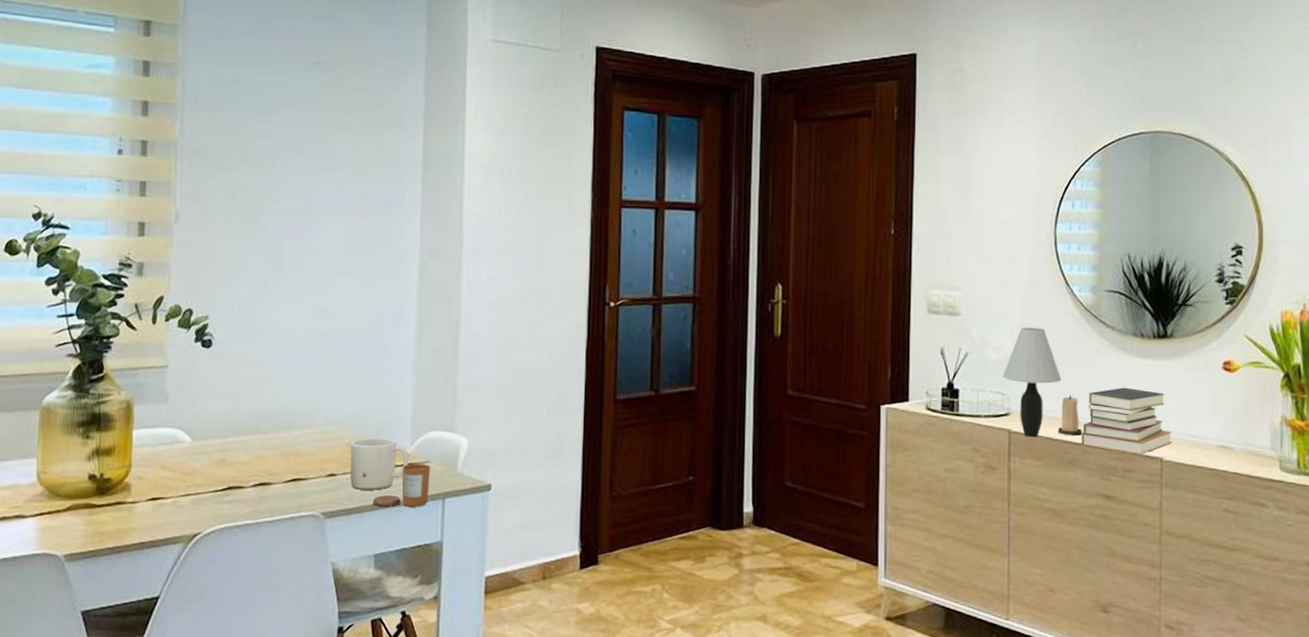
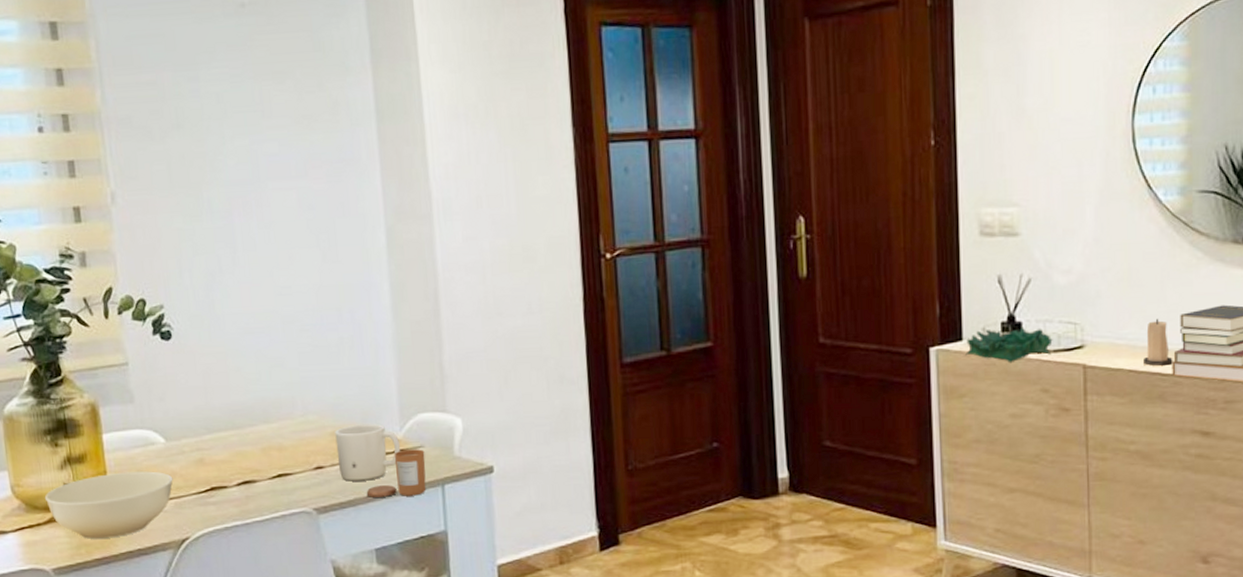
bowl: none [68,467,194,529] -> present [44,471,173,539]
decorative bowl: none [909,393,984,424] -> present [964,327,1053,364]
table lamp: present [1003,327,1062,438] -> none [1074,242,1146,372]

